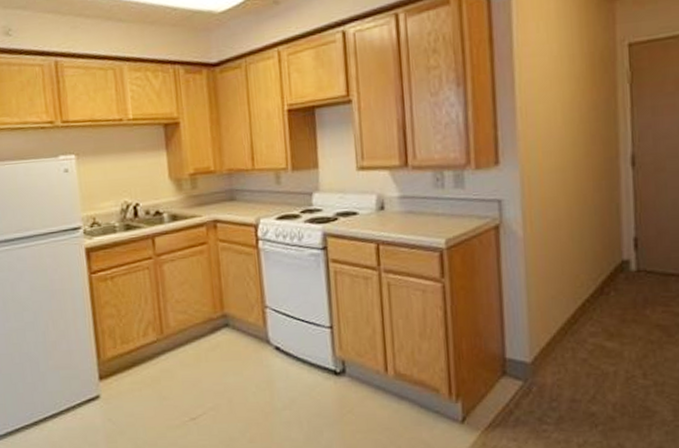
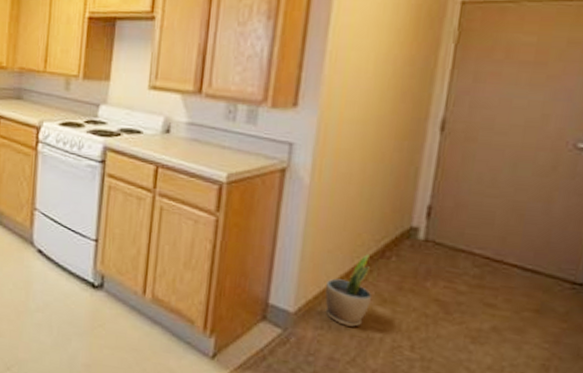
potted plant: none [556,294,599,366] -> present [325,254,371,327]

